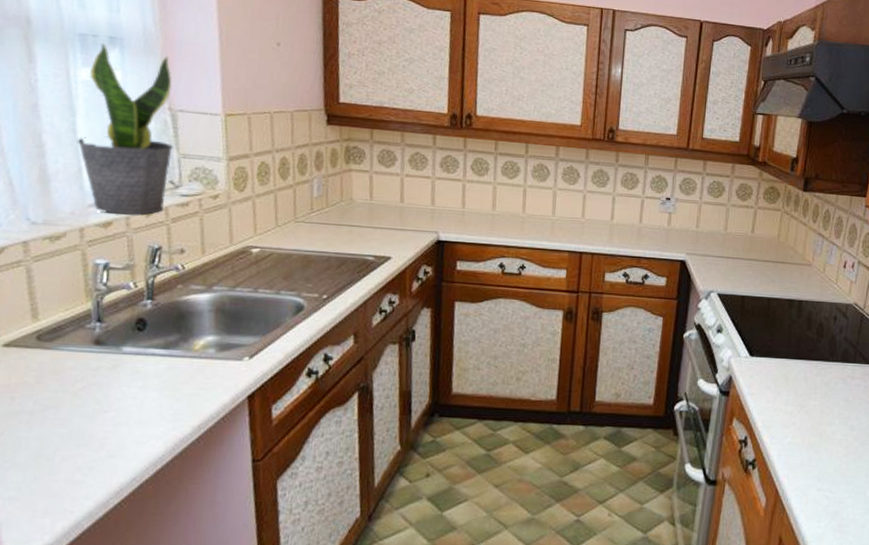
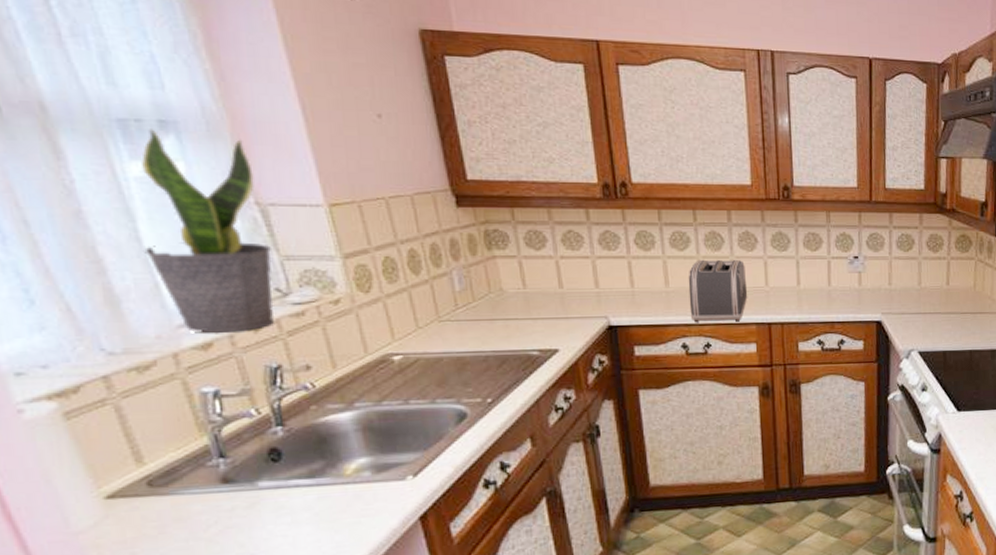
toaster: none [510,188,566,248] -> present [688,259,748,323]

